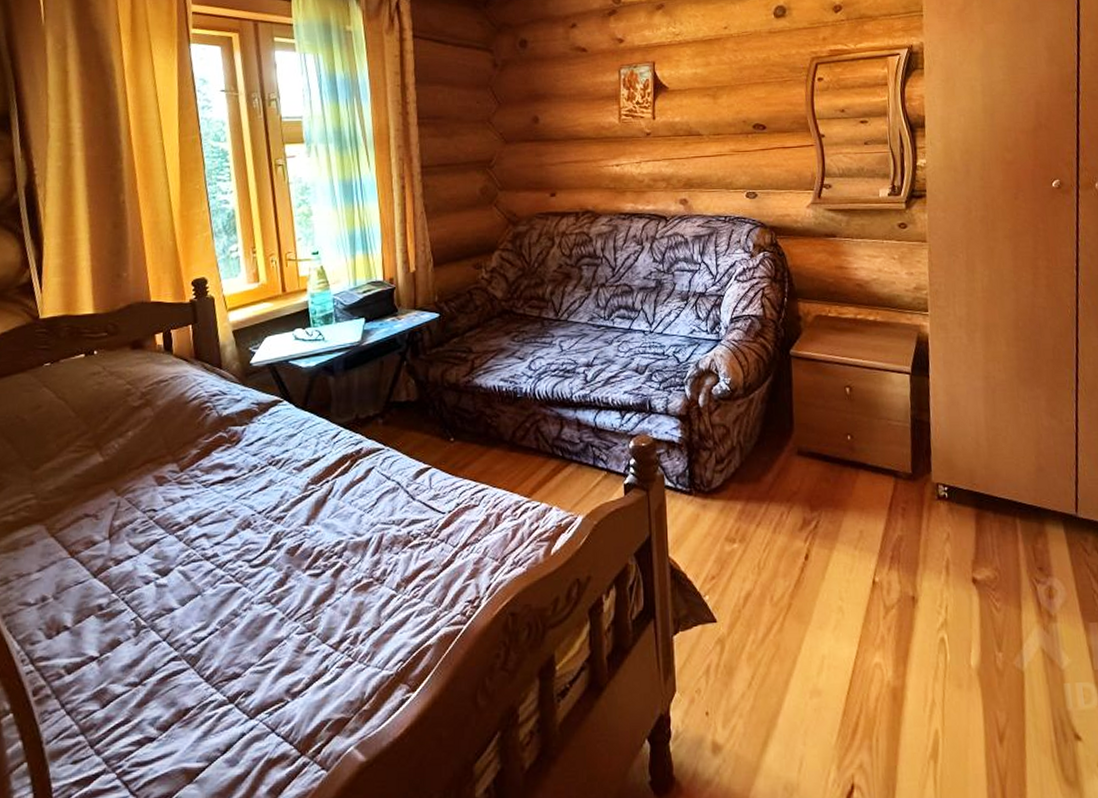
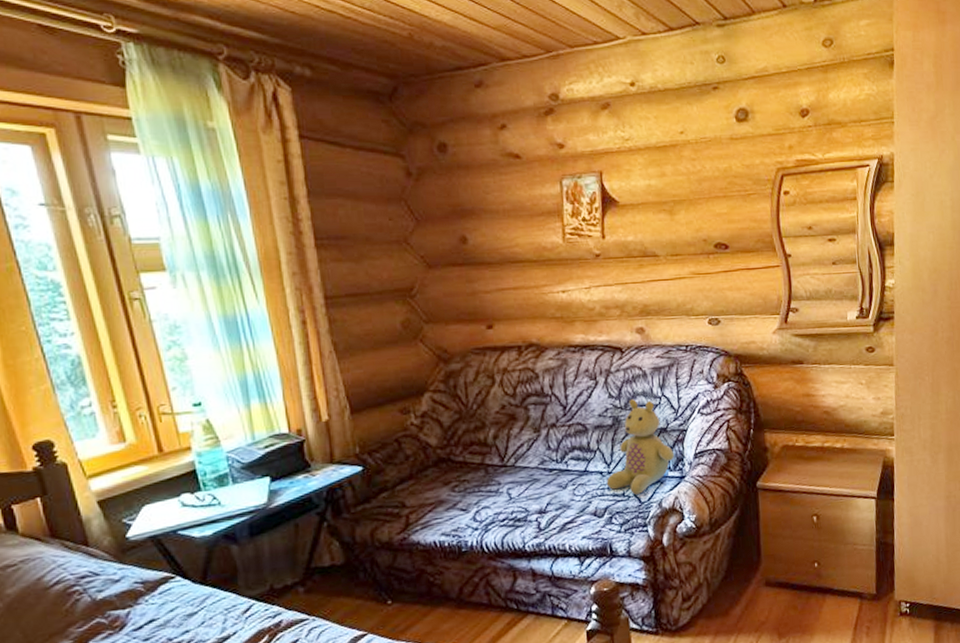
stuffed bear: none [648,264,711,354] -> present [606,399,674,495]

